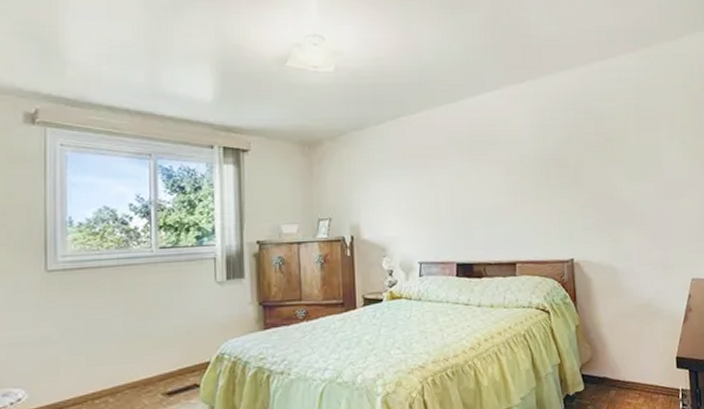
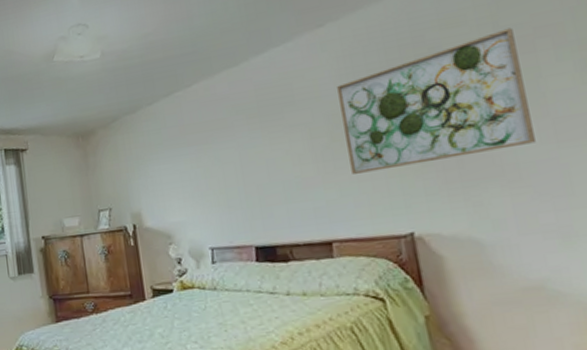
wall art: none [530,110,654,208] -> present [337,27,536,174]

